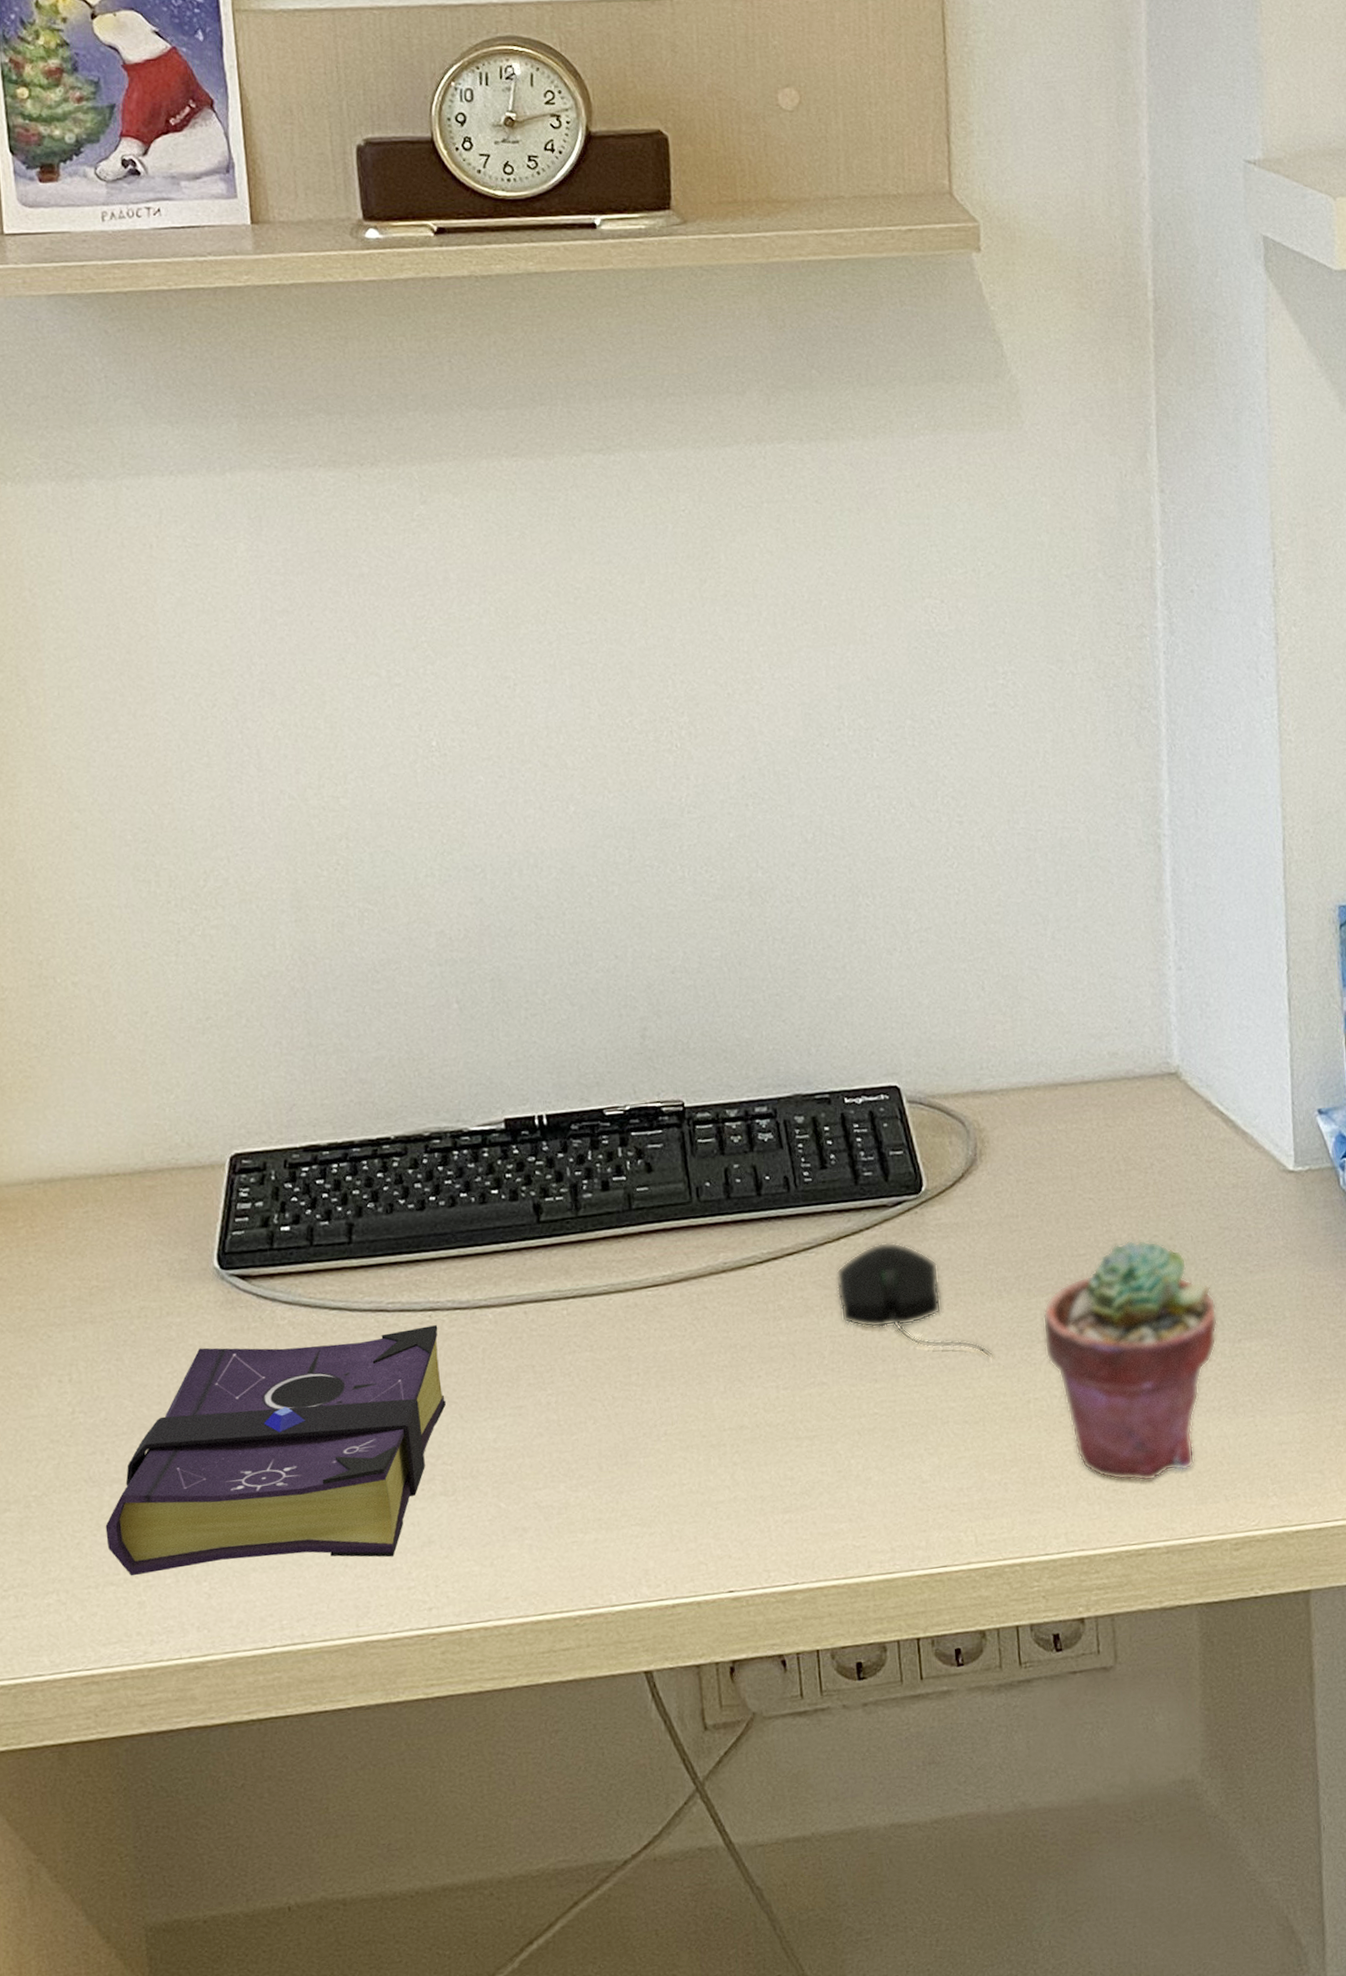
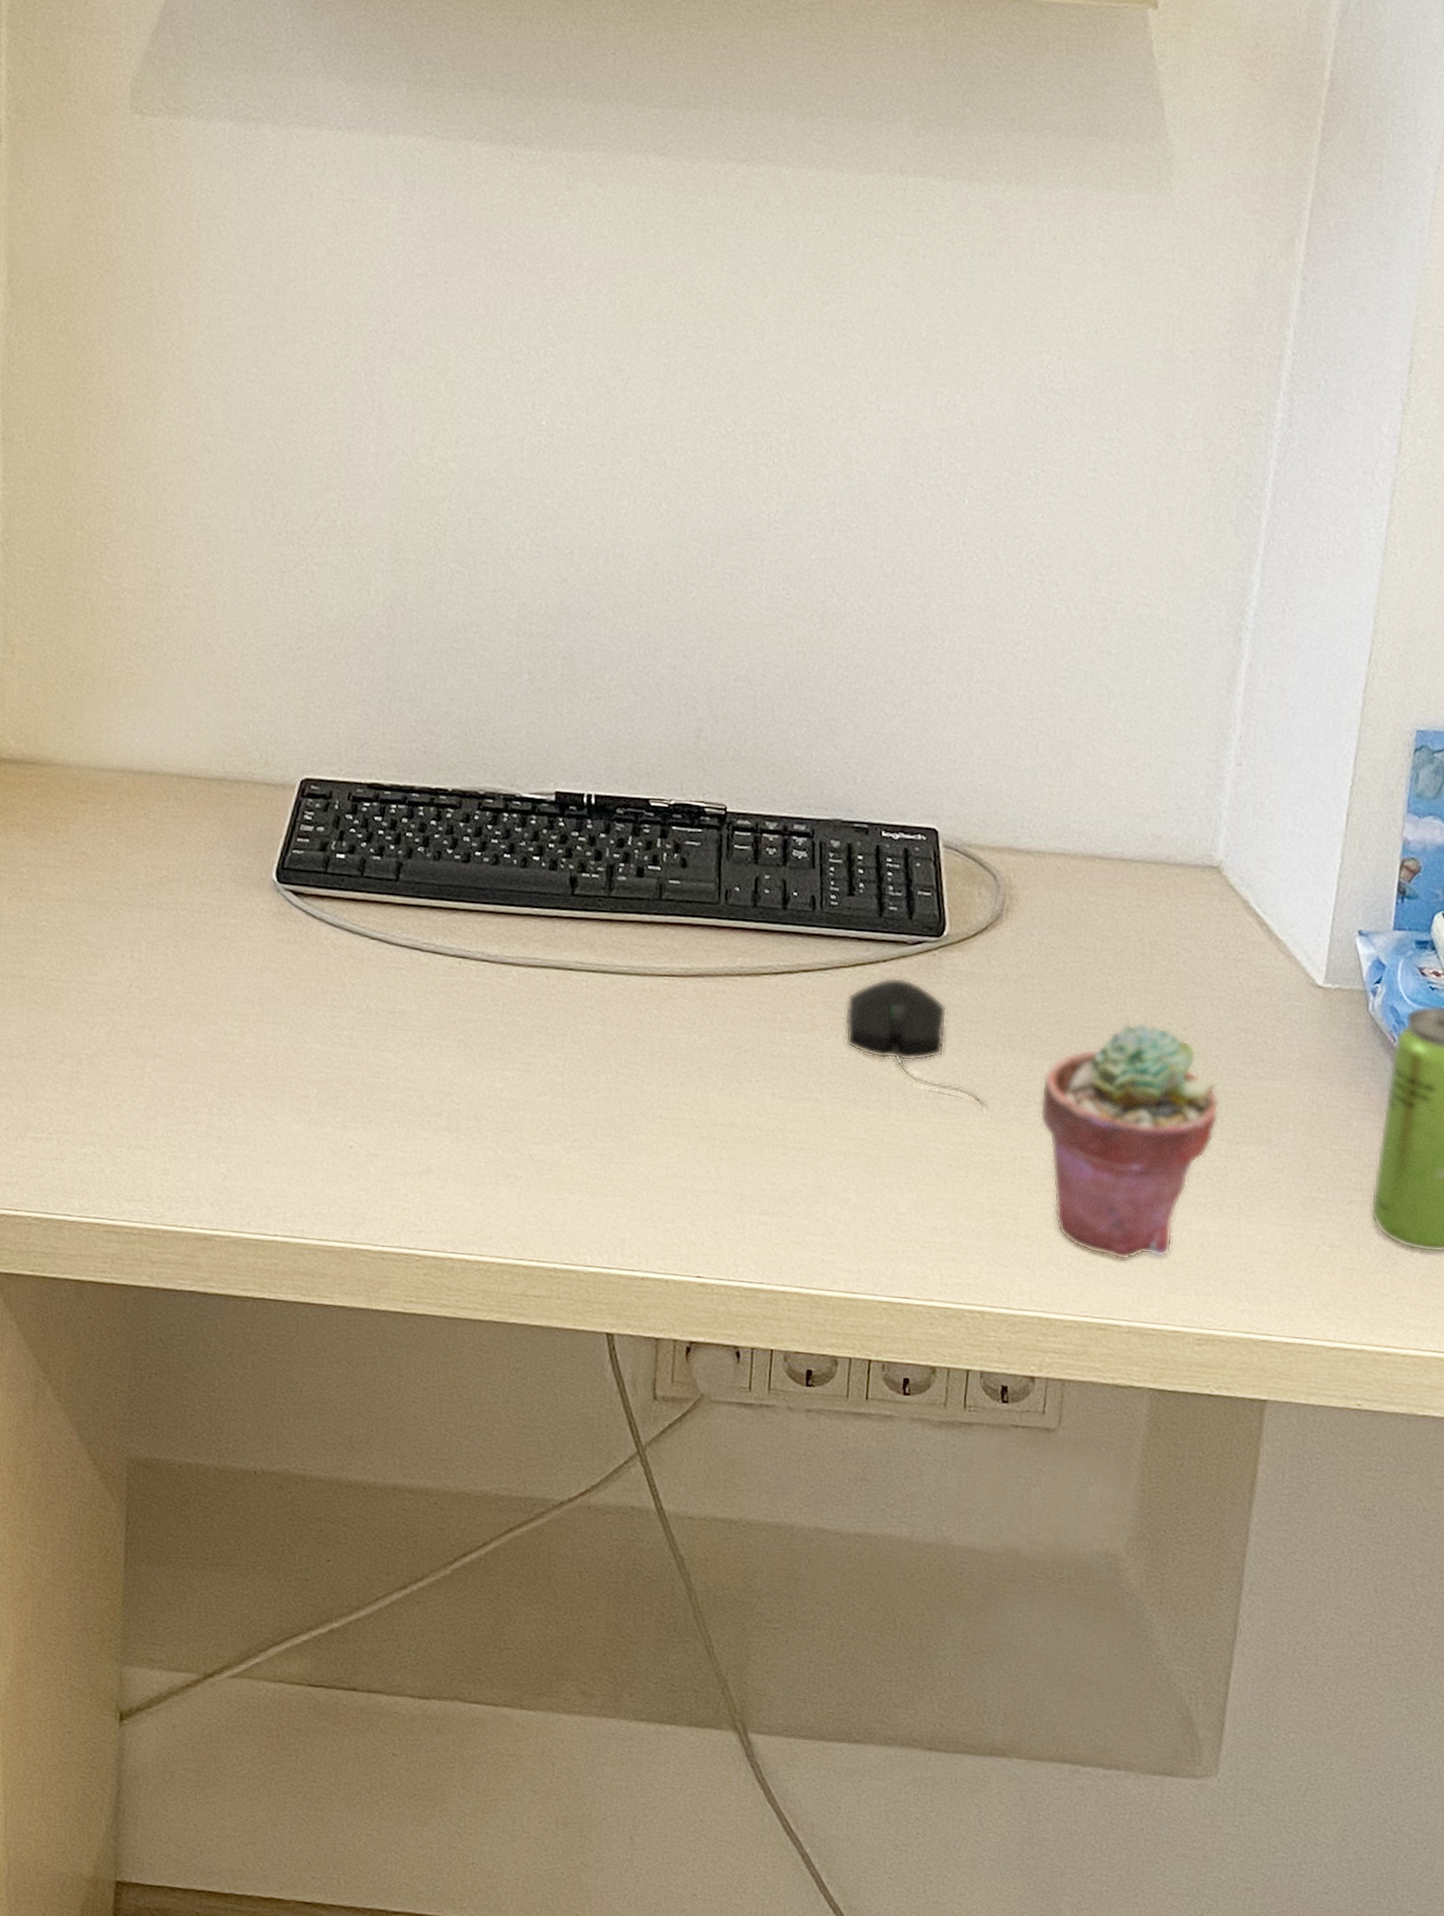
book: present [105,1325,446,1577] -> none [143,951,465,1177]

